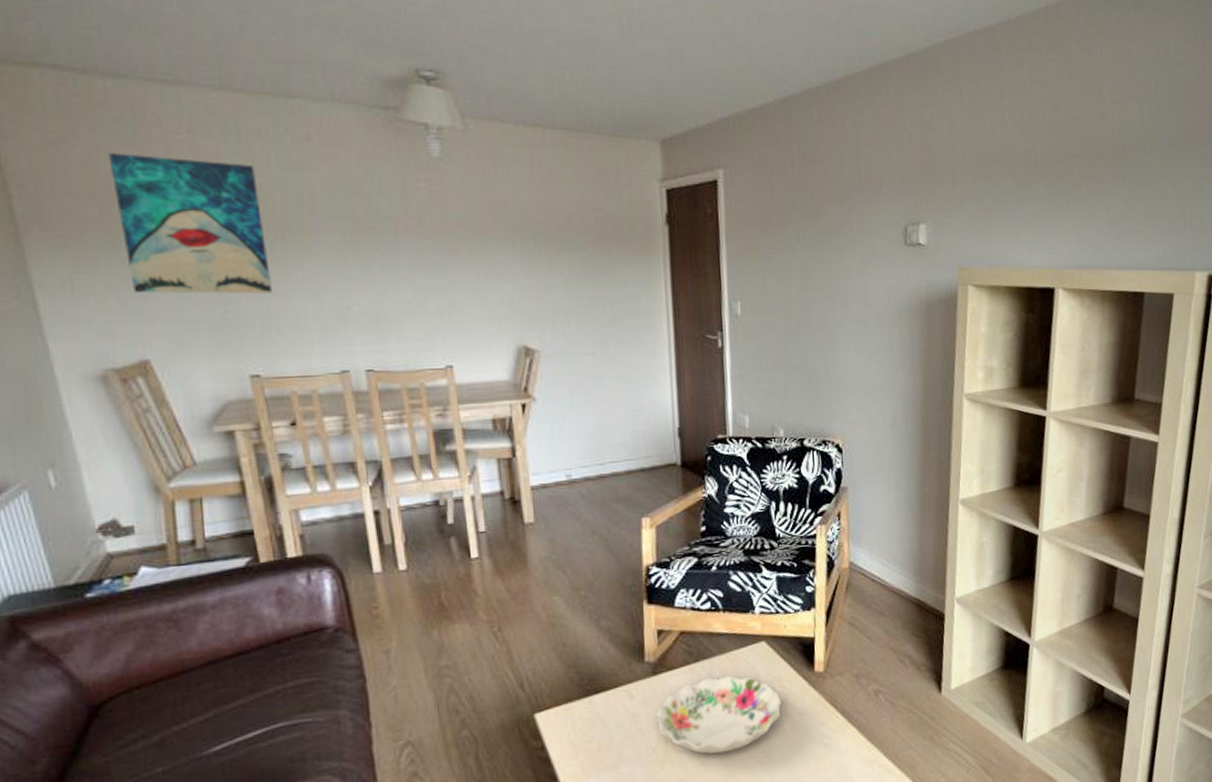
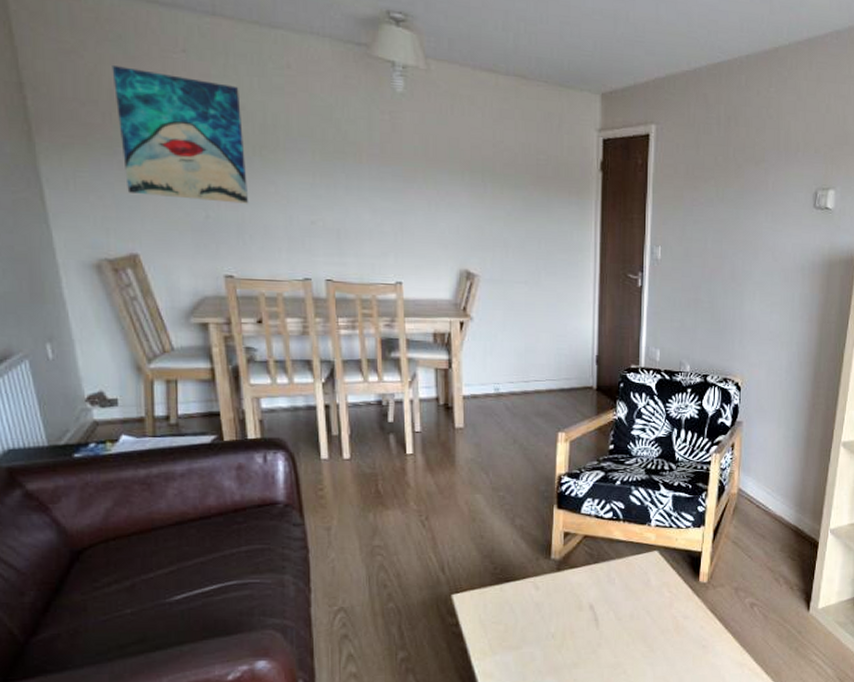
decorative bowl: present [655,675,782,754] -> none [557,577,668,645]

